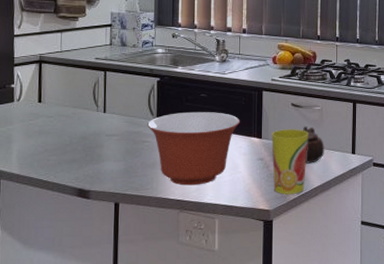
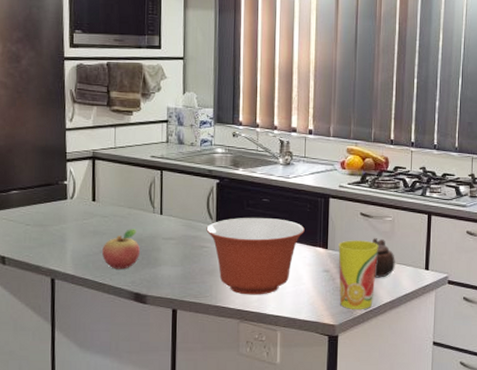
fruit: none [47,127,84,167] -> present [102,229,140,269]

